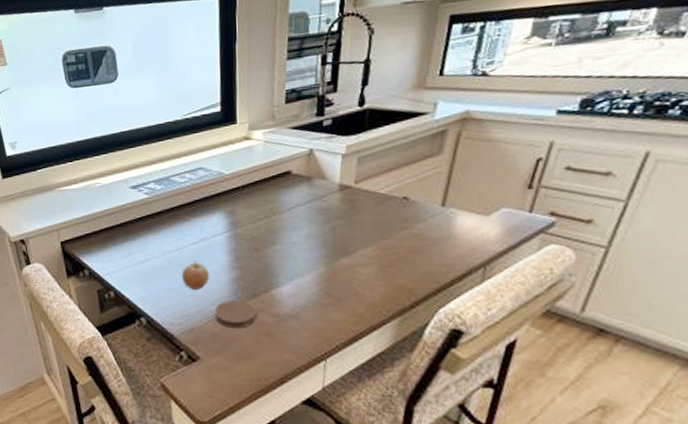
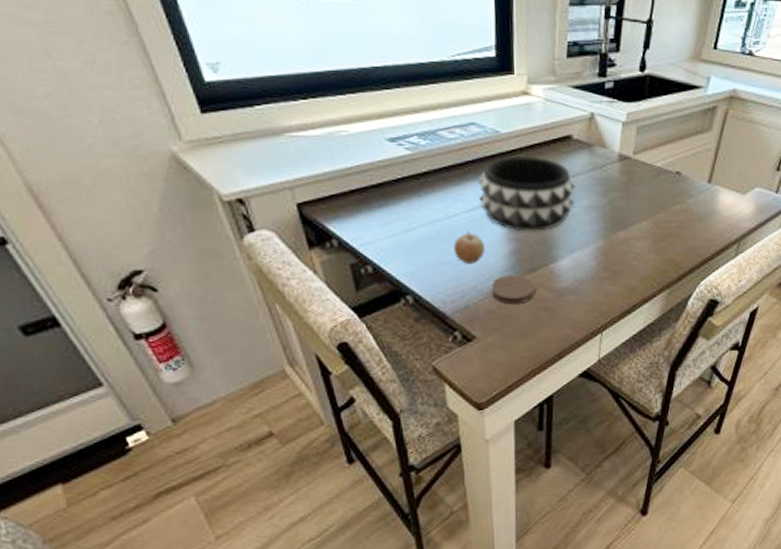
decorative bowl: none [204,192,295,260] -> present [478,156,575,232]

